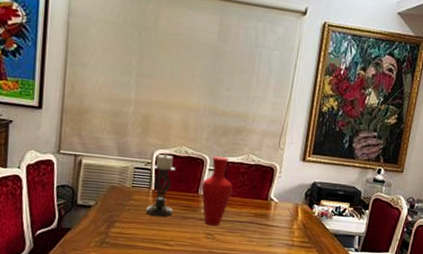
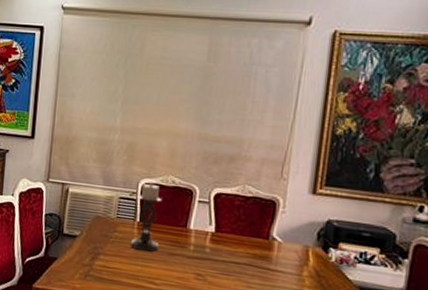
vase: present [201,156,233,226] -> none [189,187,226,266]

